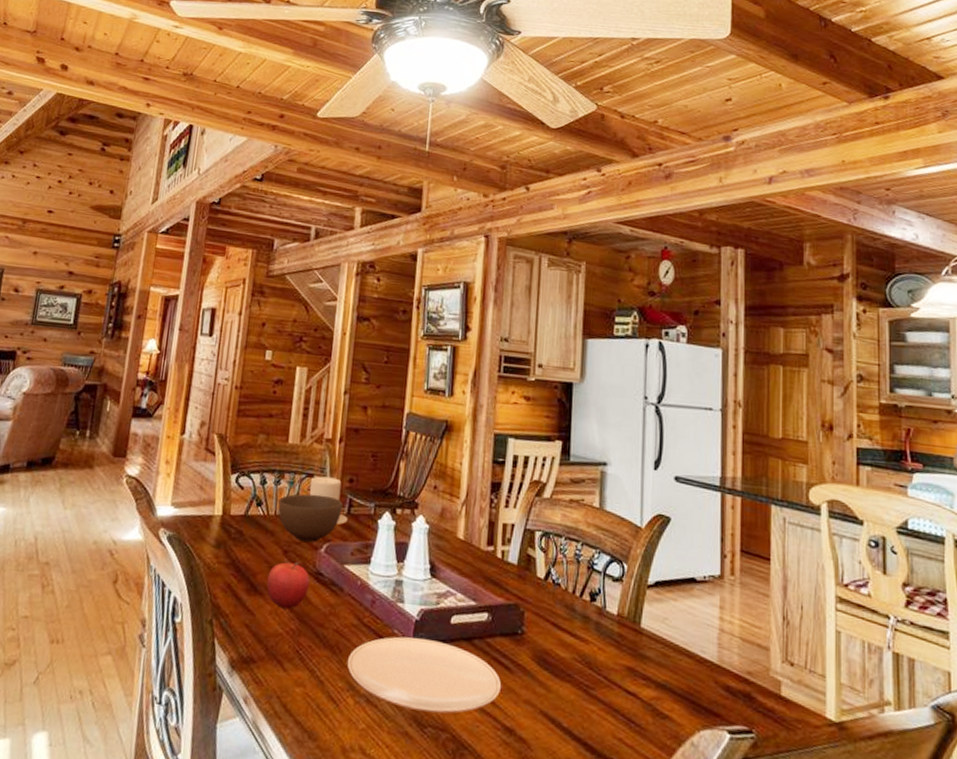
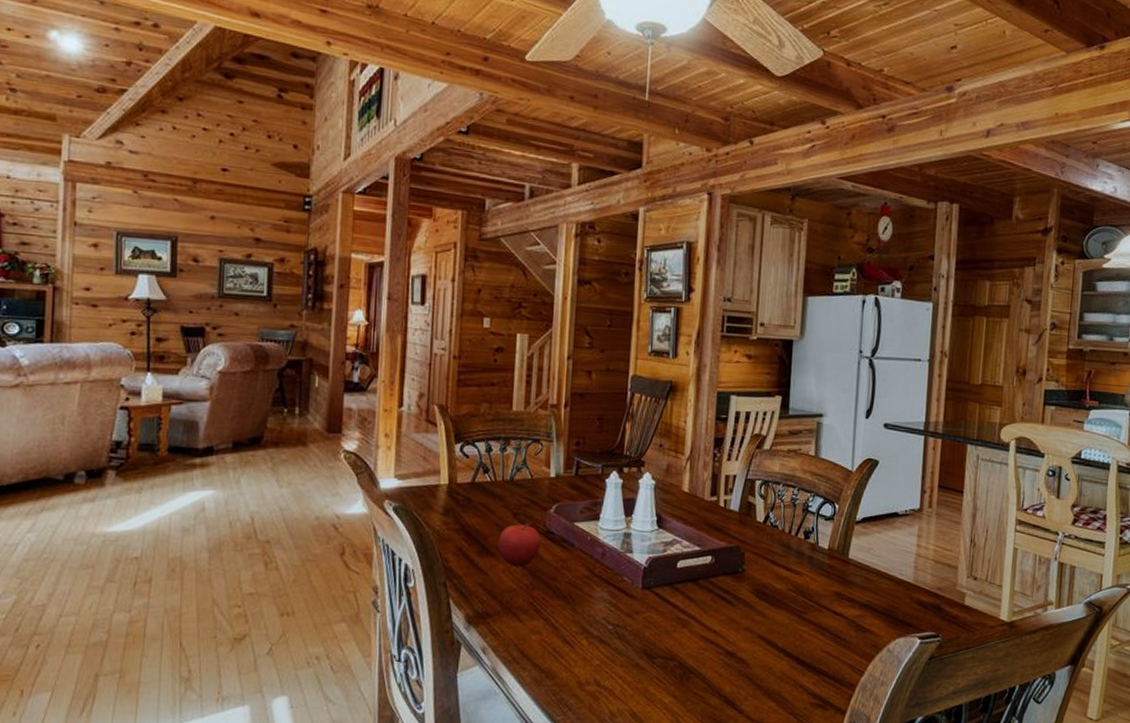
bowl: present [278,494,343,543] -> none [505,458,570,505]
candle: present [309,476,348,525] -> none [536,441,576,486]
plate: present [347,636,502,714] -> none [580,583,724,646]

